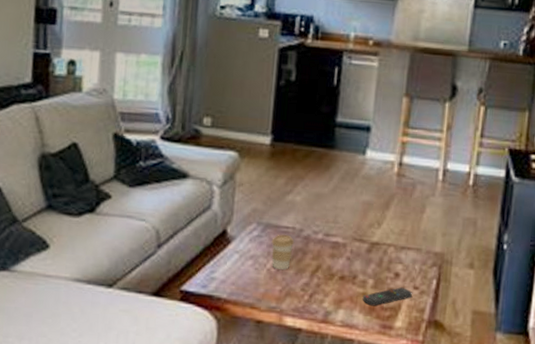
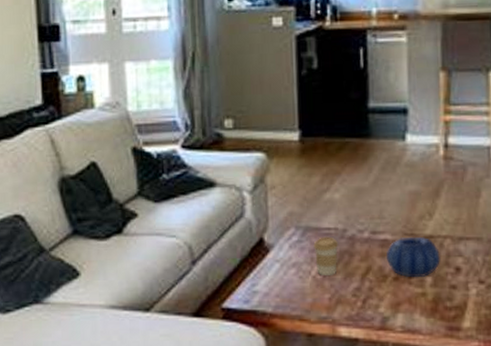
decorative bowl: none [335,242,383,279] -> present [386,237,440,278]
remote control: present [362,287,413,306] -> none [422,283,479,307]

